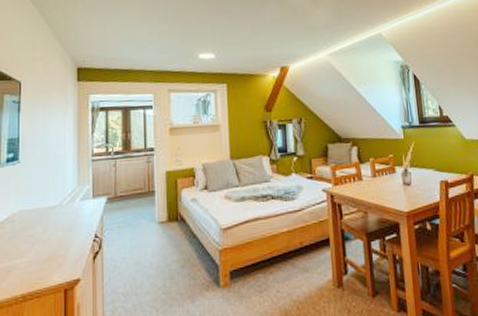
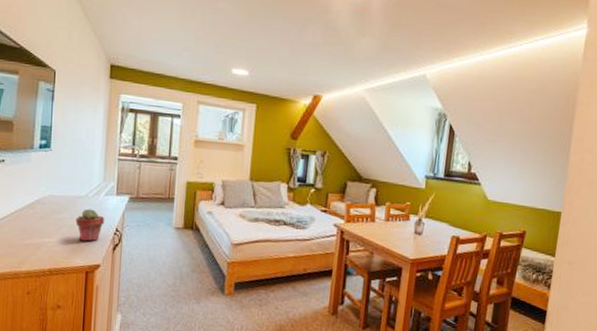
potted succulent: none [50,218,82,255] -> present [75,209,105,242]

